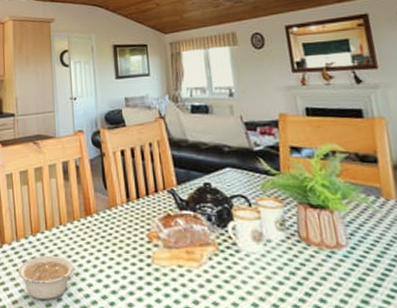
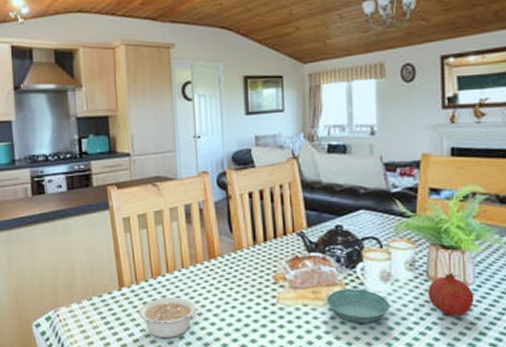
saucer: none [201,249,266,287] -> present [327,289,390,323]
fruit: none [301,233,351,282] -> present [427,272,475,317]

